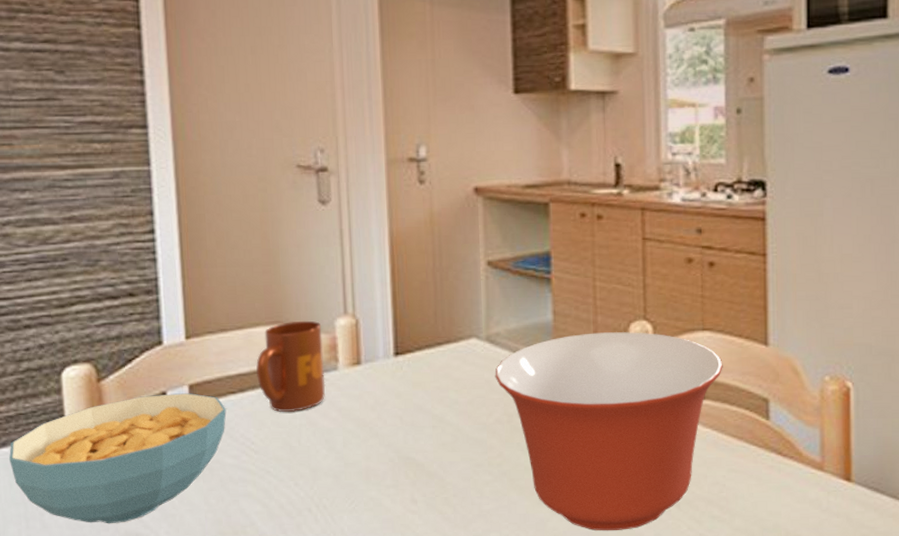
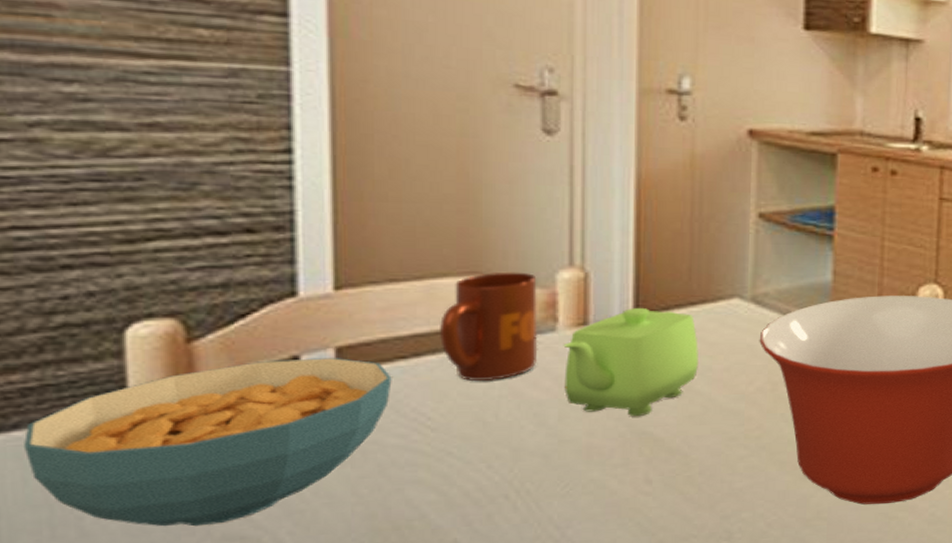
teapot: none [343,348,447,444] -> present [563,307,698,417]

